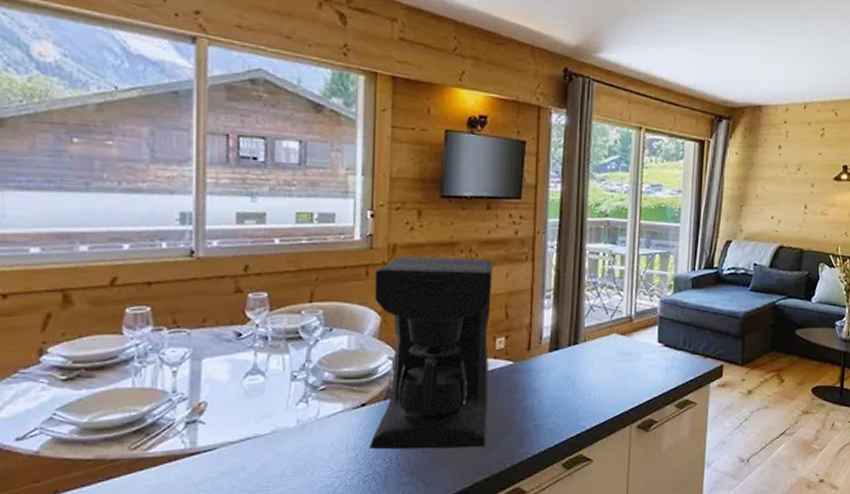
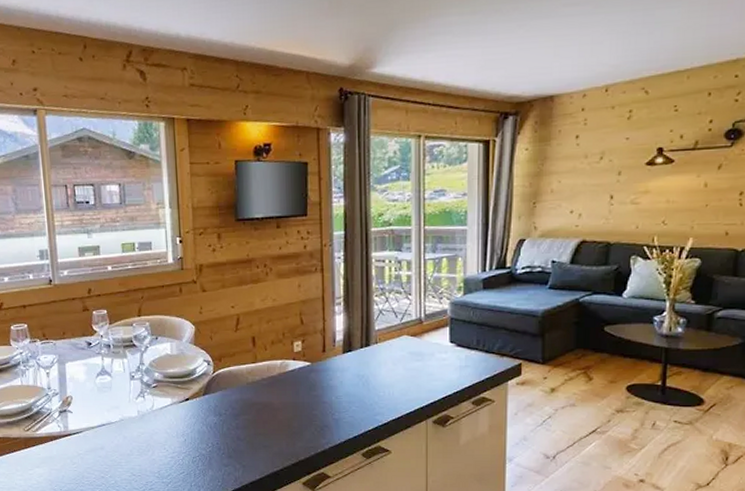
coffee maker: present [370,256,493,450] -> none [187,272,292,437]

